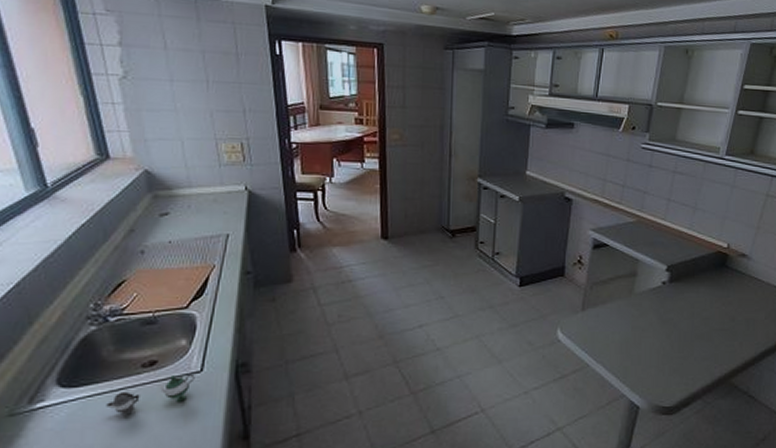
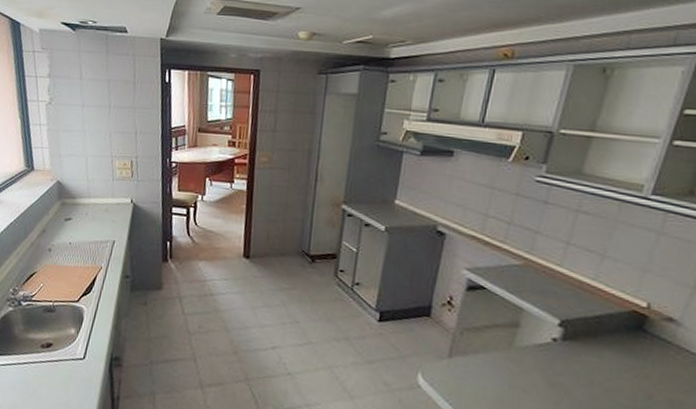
teapot: present [106,374,195,415] -> none [14,358,79,386]

